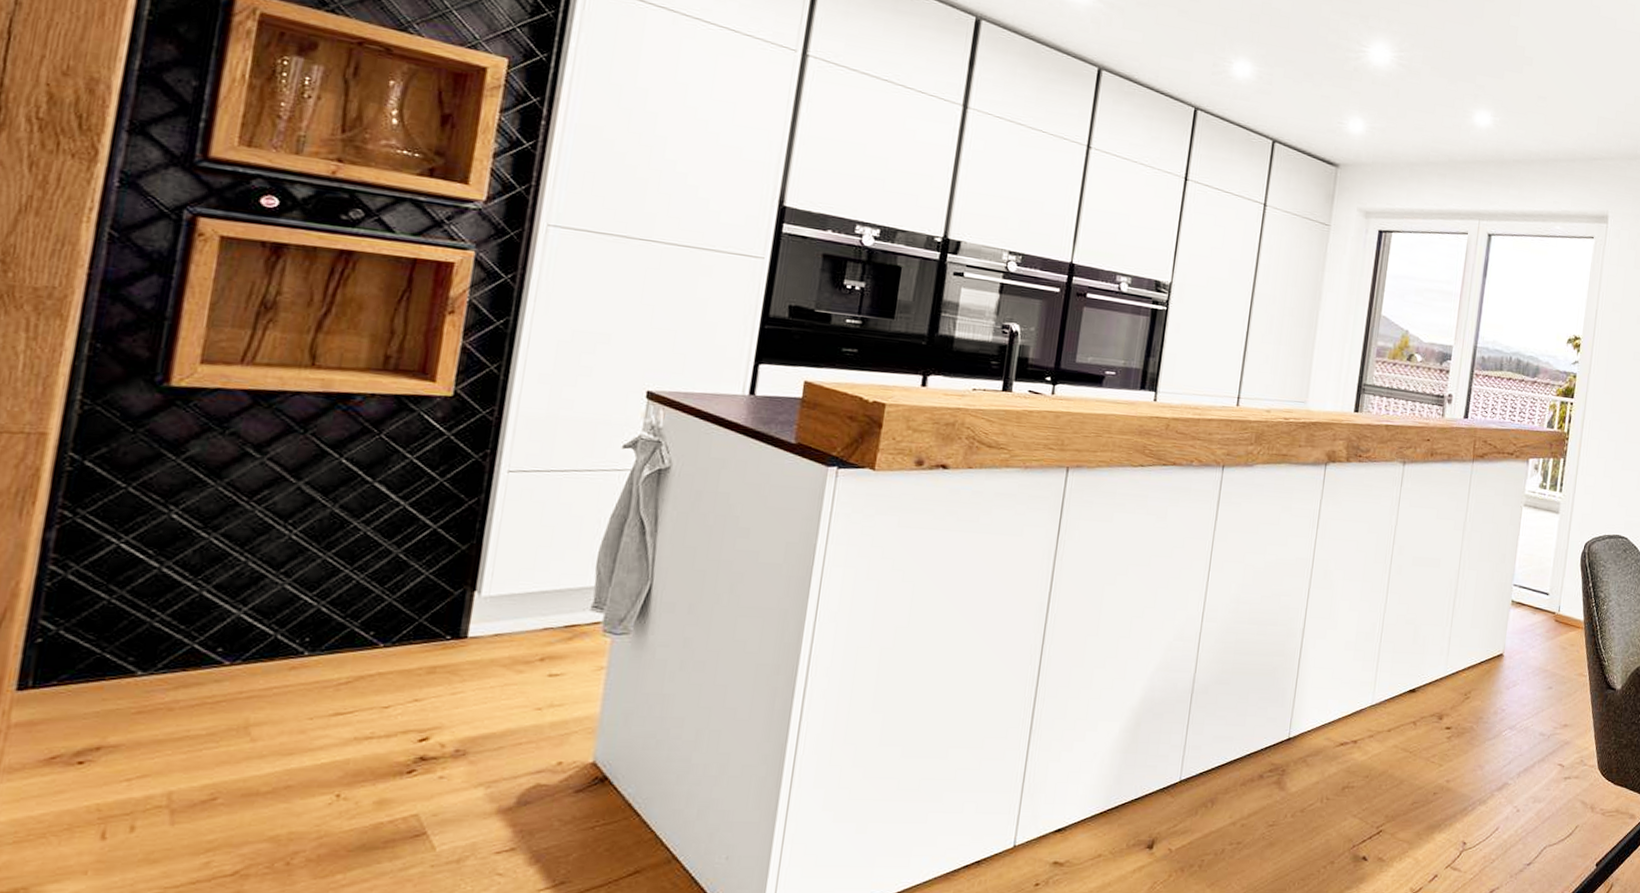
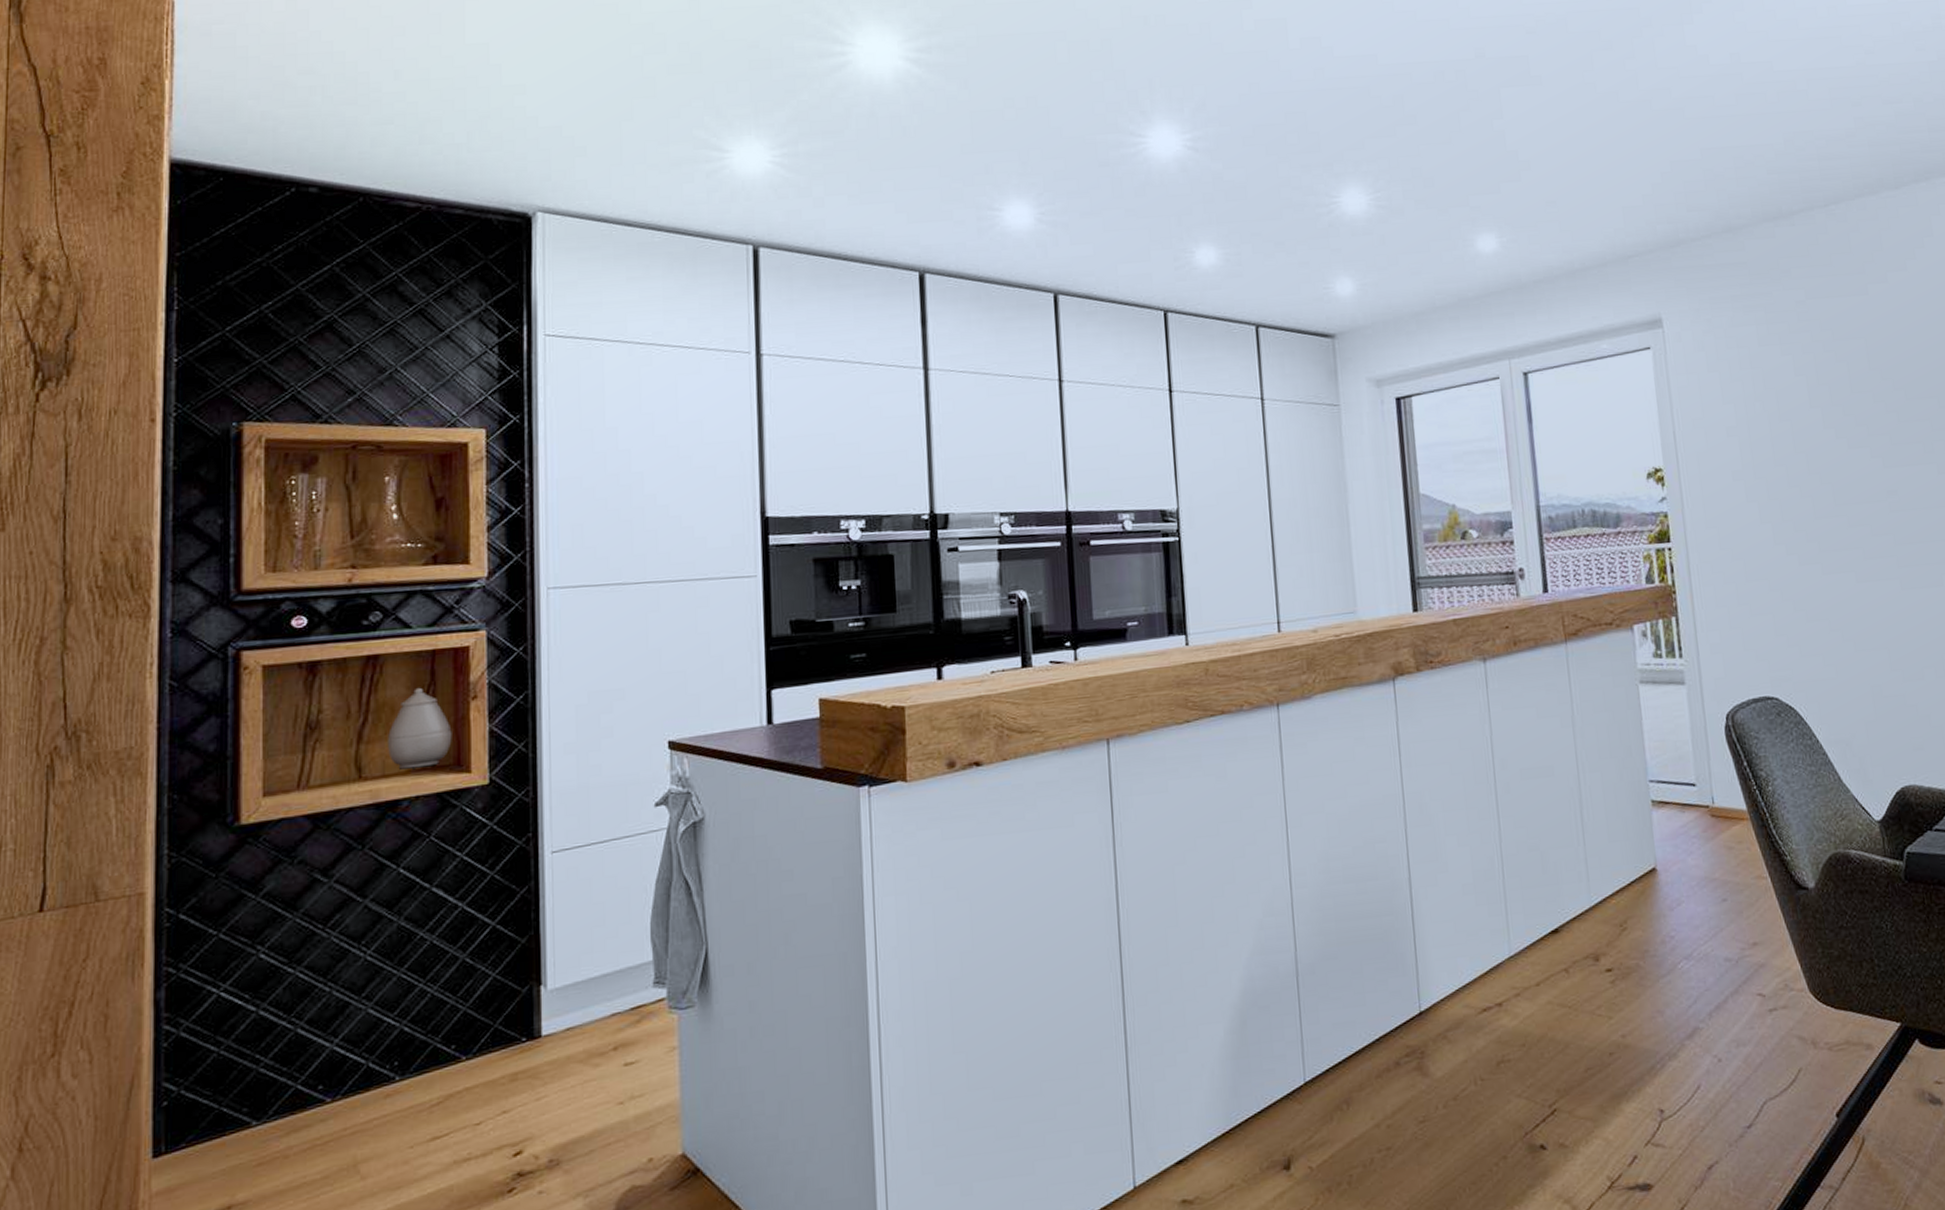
decorative jar: none [348,291,422,368] -> present [387,687,452,770]

